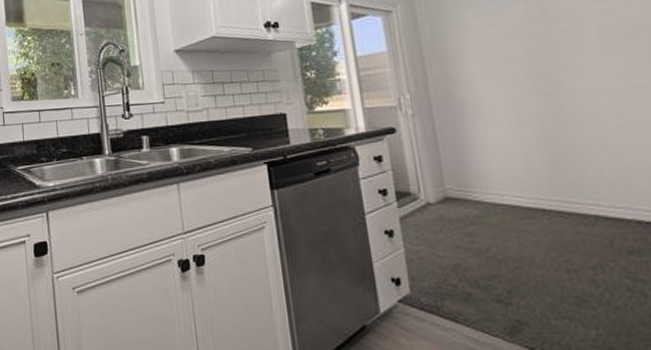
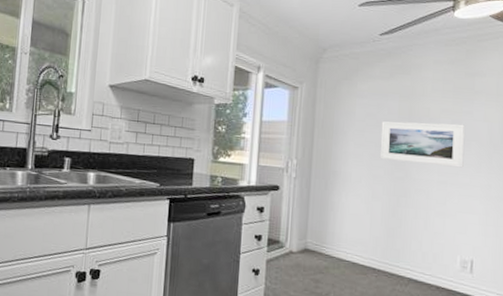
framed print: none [507,13,634,75] -> present [379,121,465,168]

